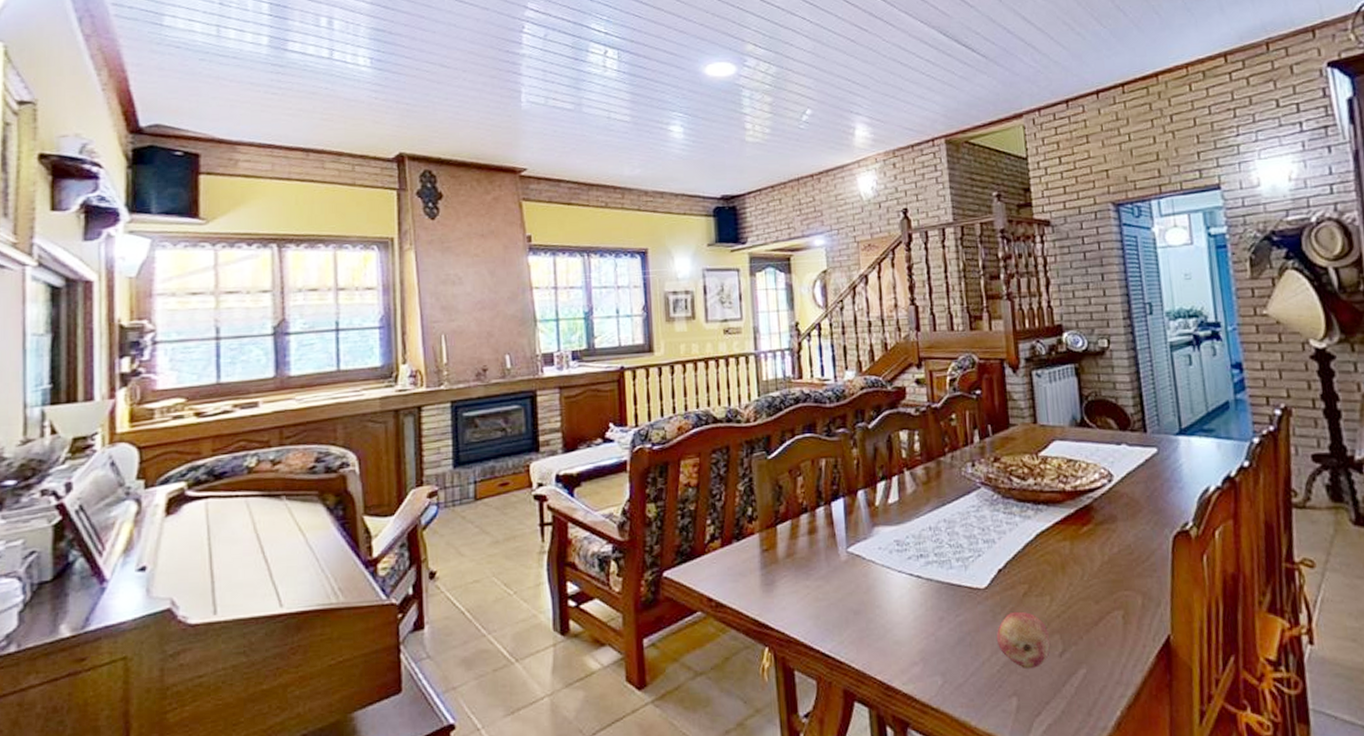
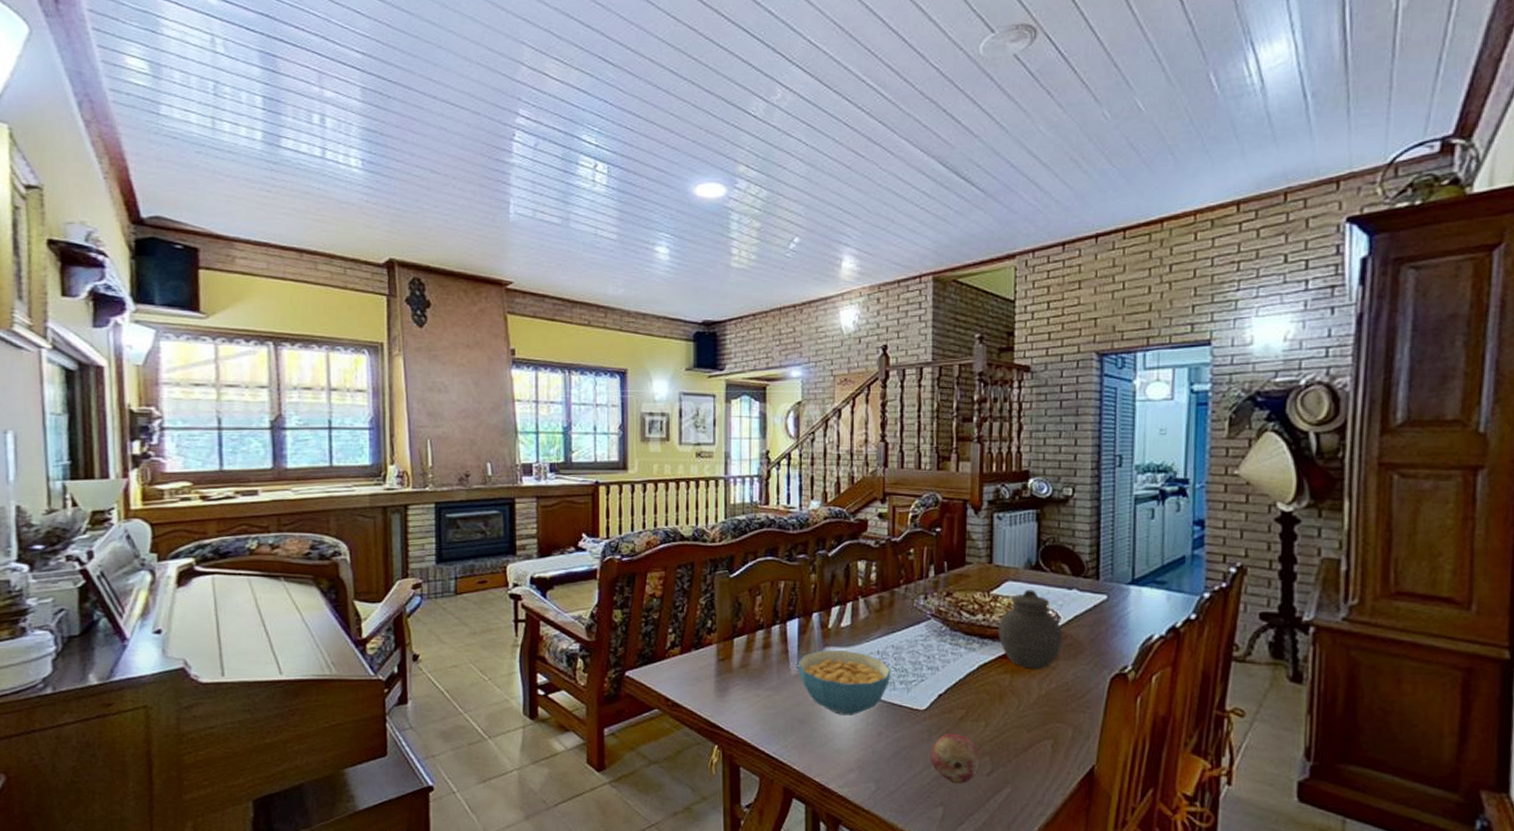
cereal bowl: none [846,528,946,602] -> present [797,649,891,715]
jar: none [1050,448,1119,533] -> present [998,589,1063,669]

